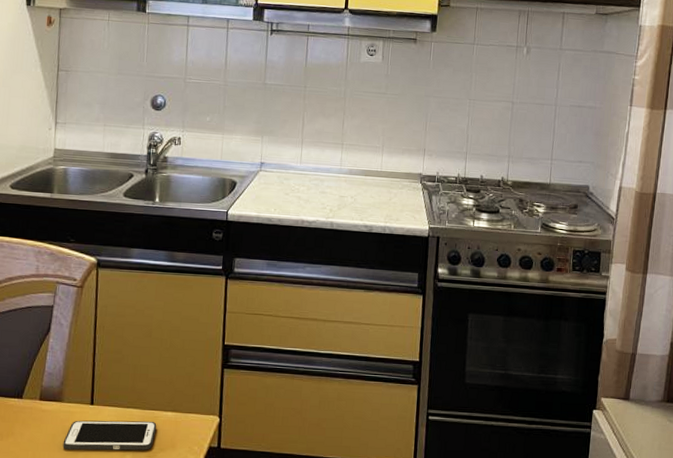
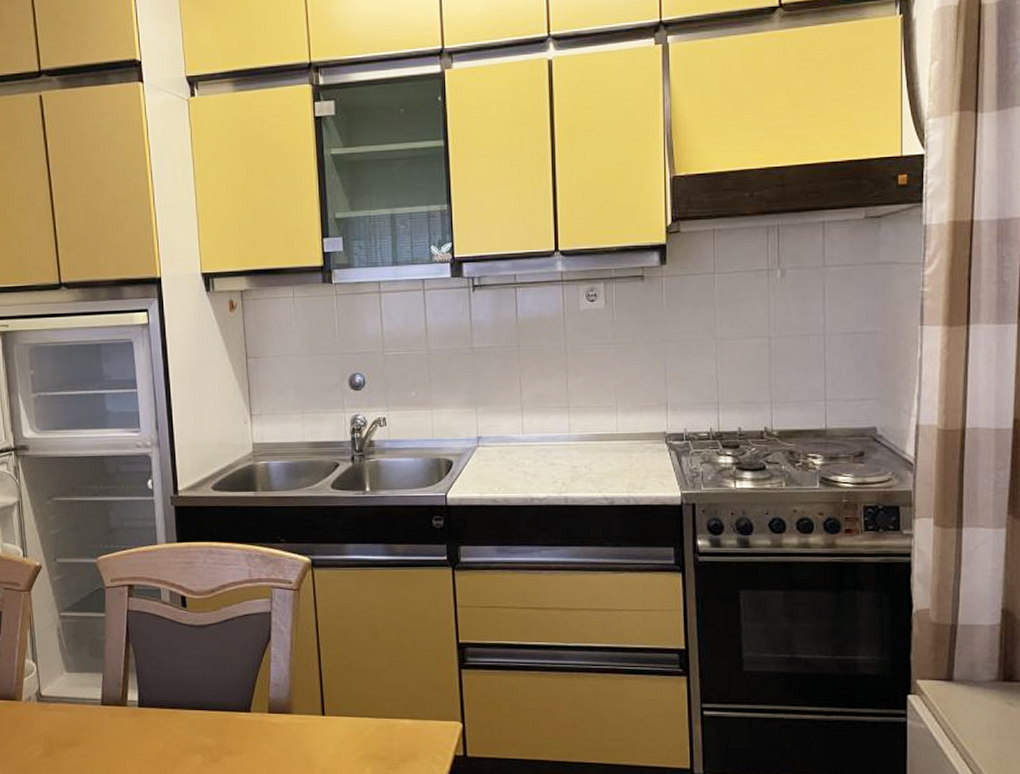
cell phone: present [62,420,157,451] -> none [298,730,395,764]

